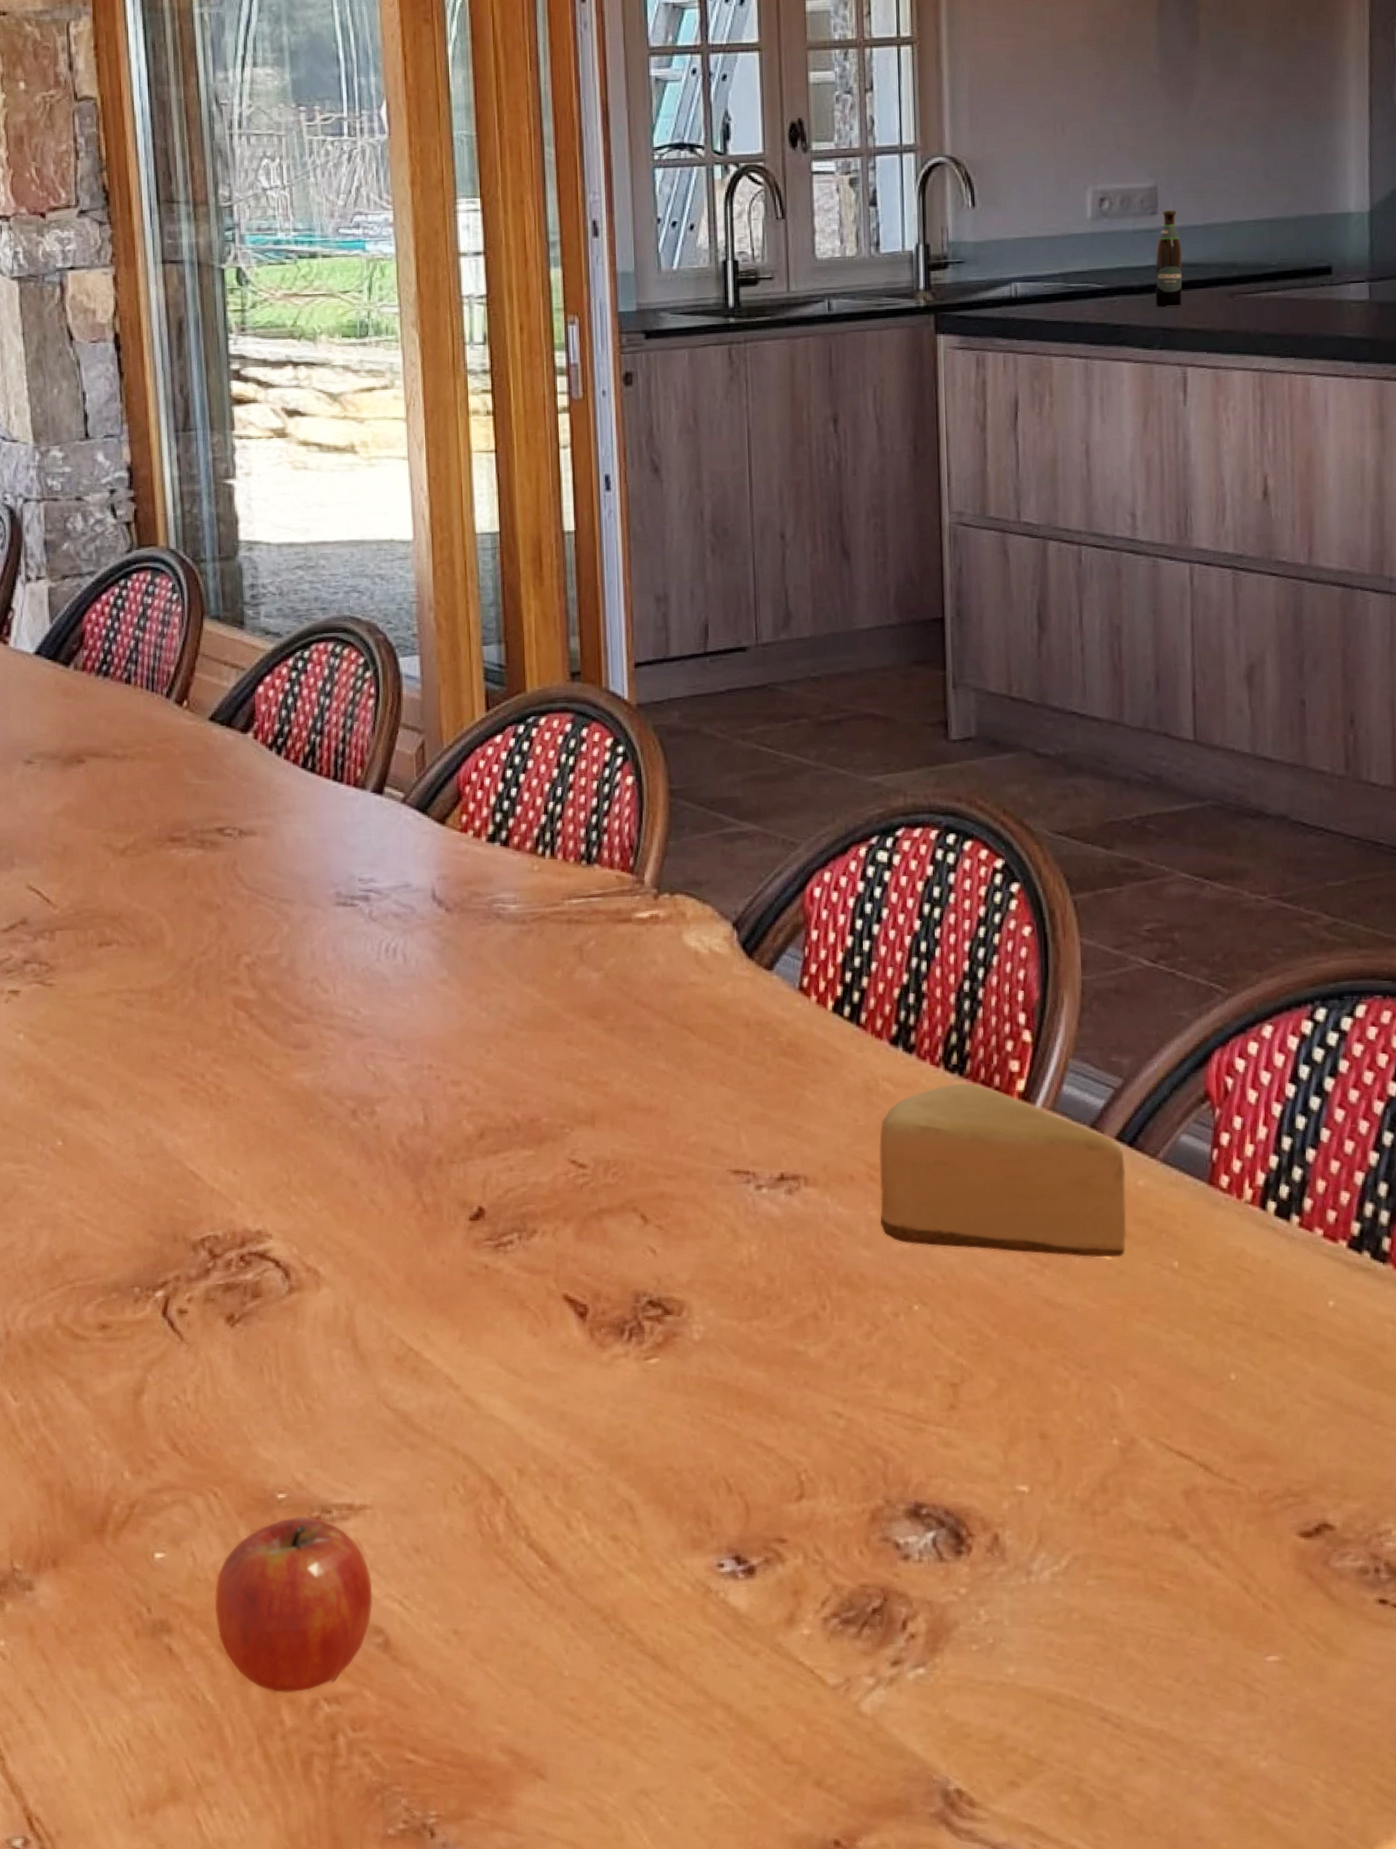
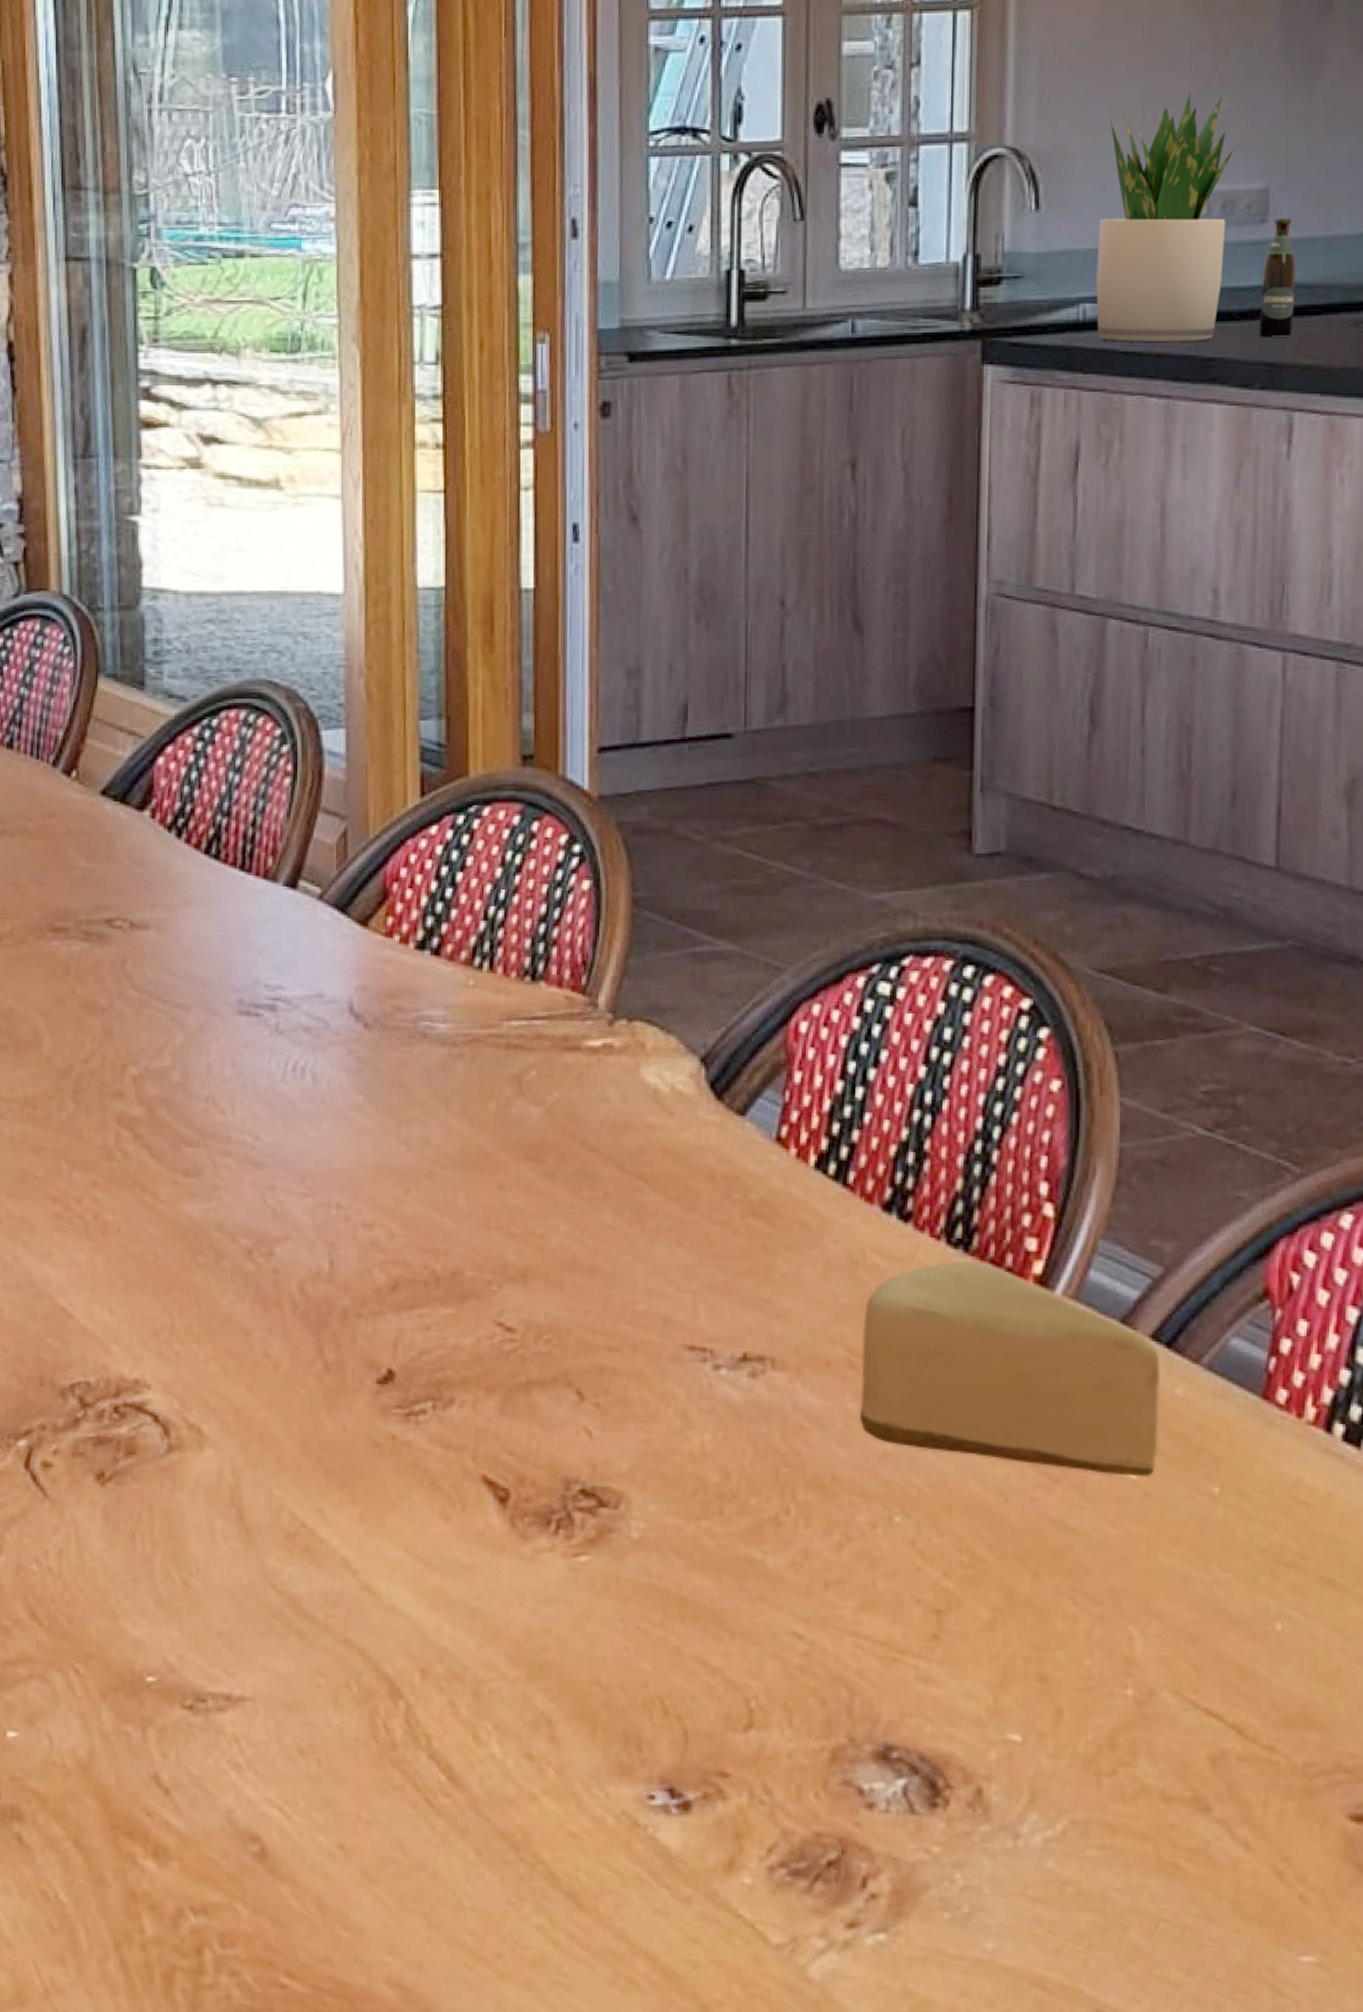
fruit: present [215,1516,373,1692] -> none [72,1703,250,1898]
planter: none [1023,110,1128,314] -> present [1096,92,1235,343]

